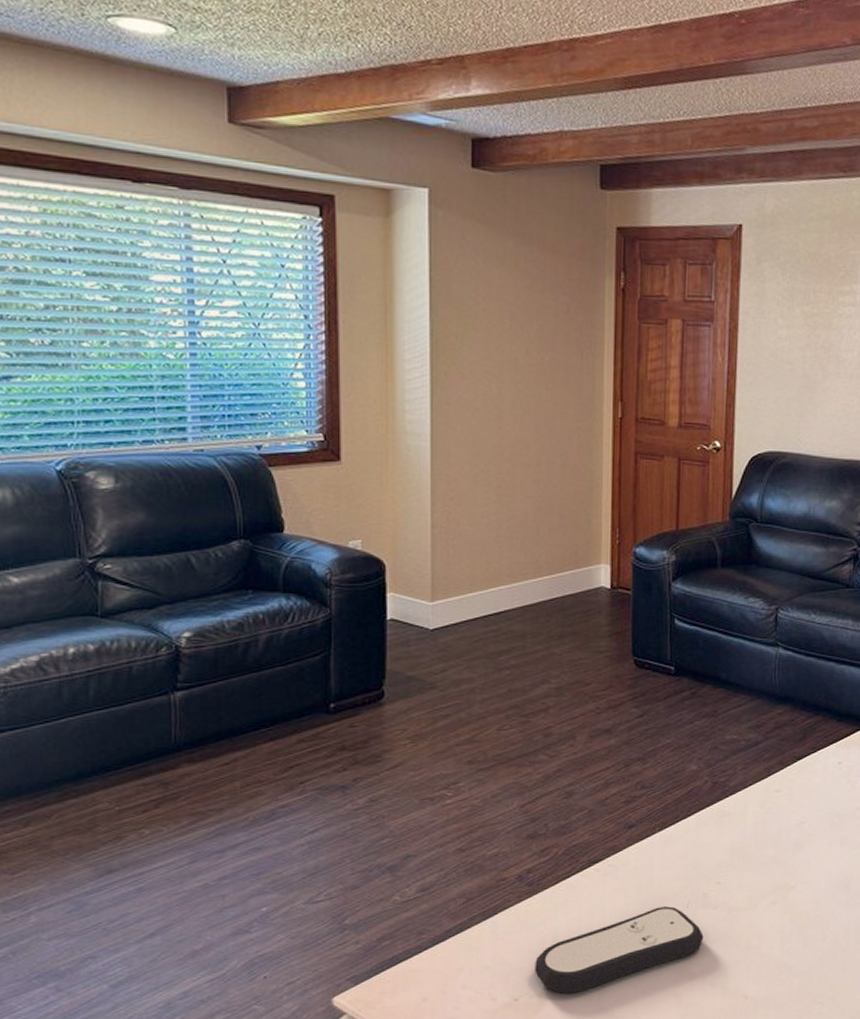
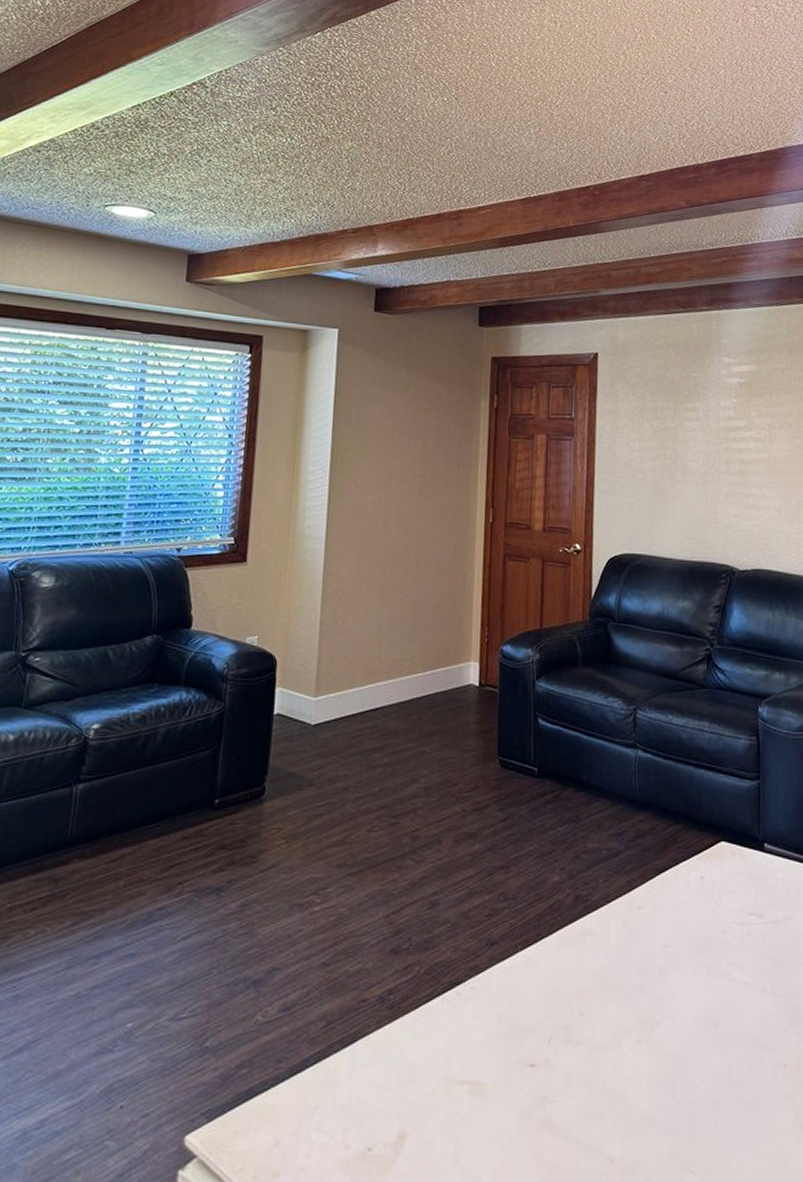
remote control: present [535,906,704,994] -> none [390,1040,566,1145]

